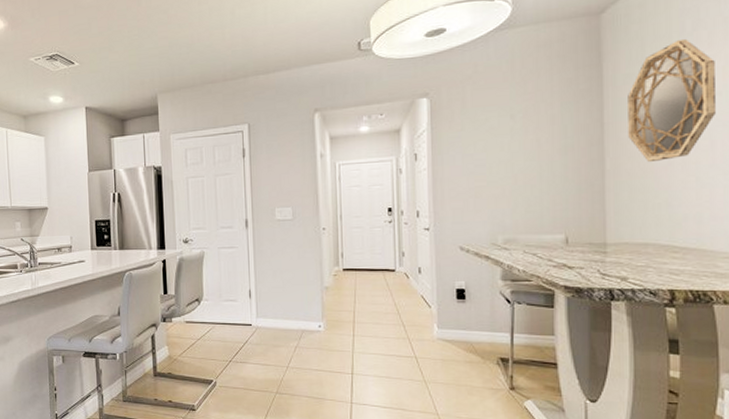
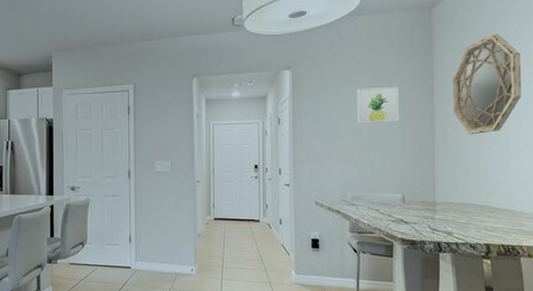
wall art: none [508,109,561,156] -> present [357,86,400,124]

